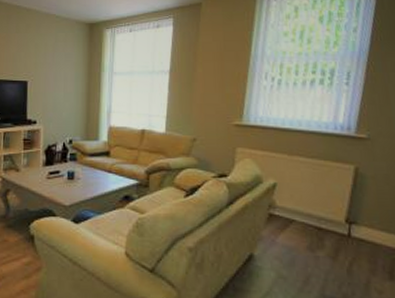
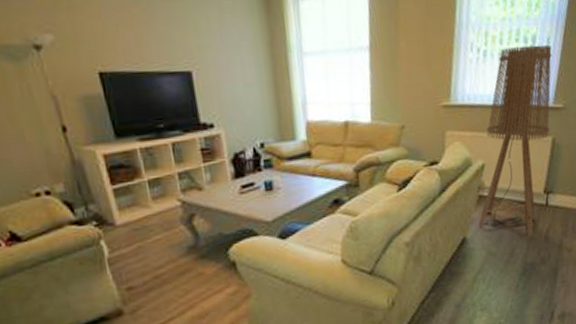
floor lamp: none [267,78,353,266] -> present [478,44,552,236]

